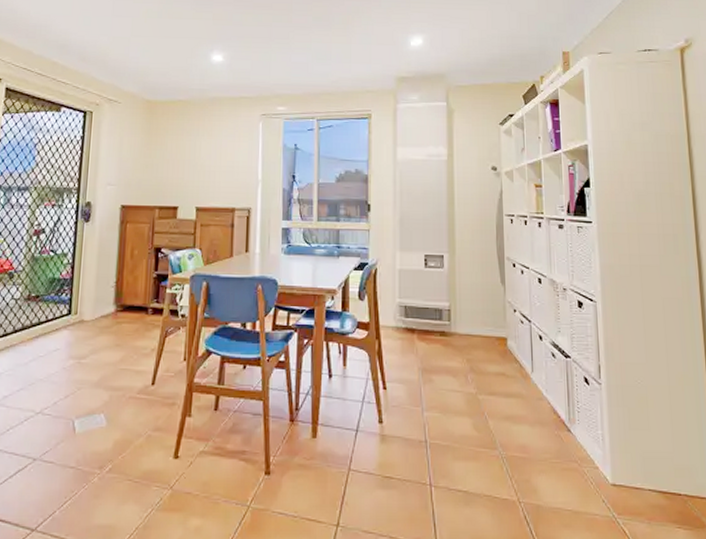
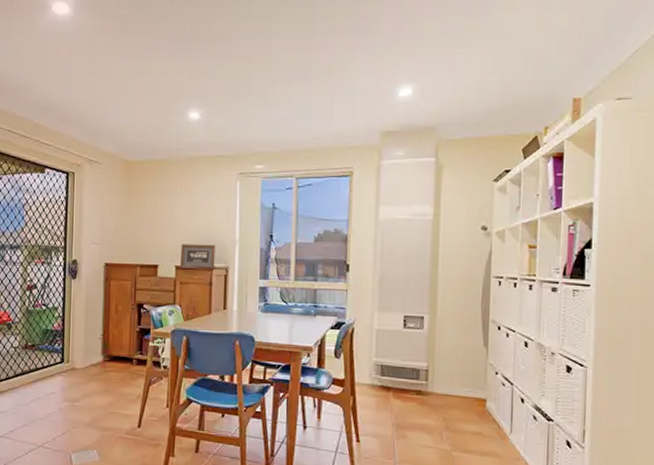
picture frame: none [201,184,237,212] -> present [180,244,215,270]

